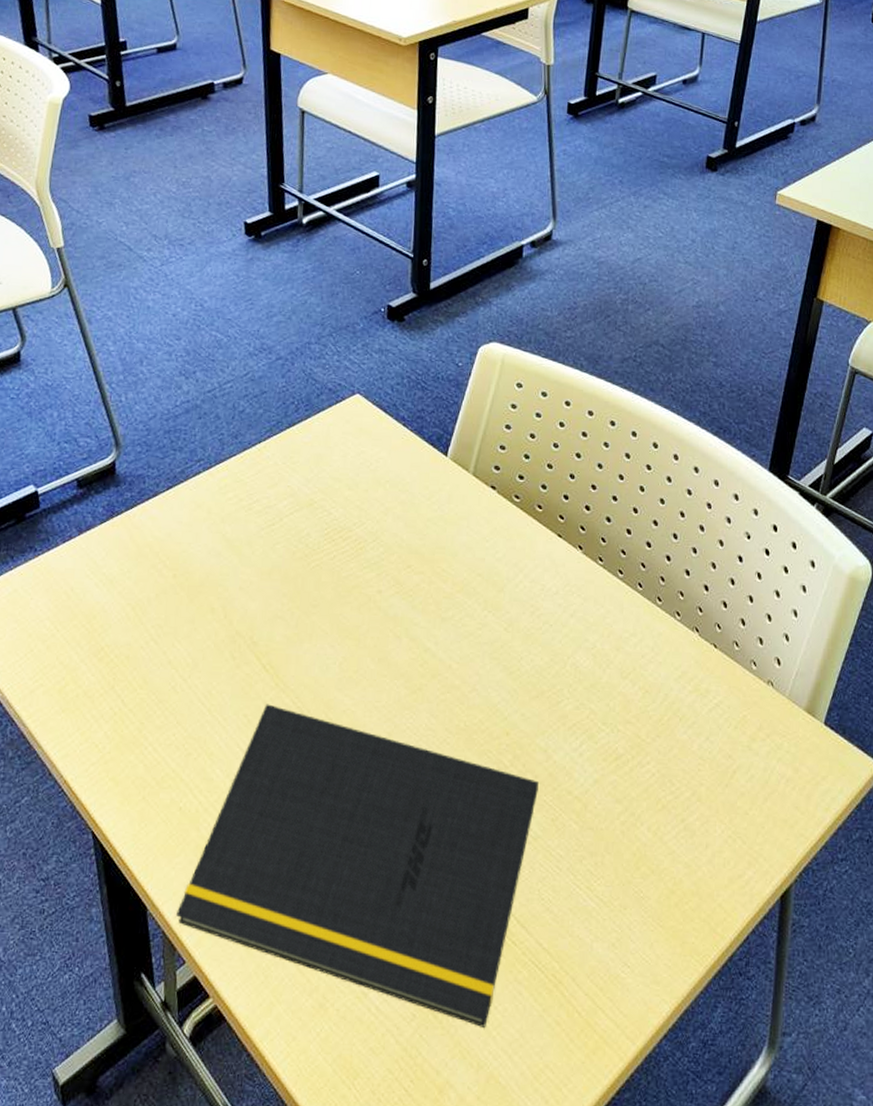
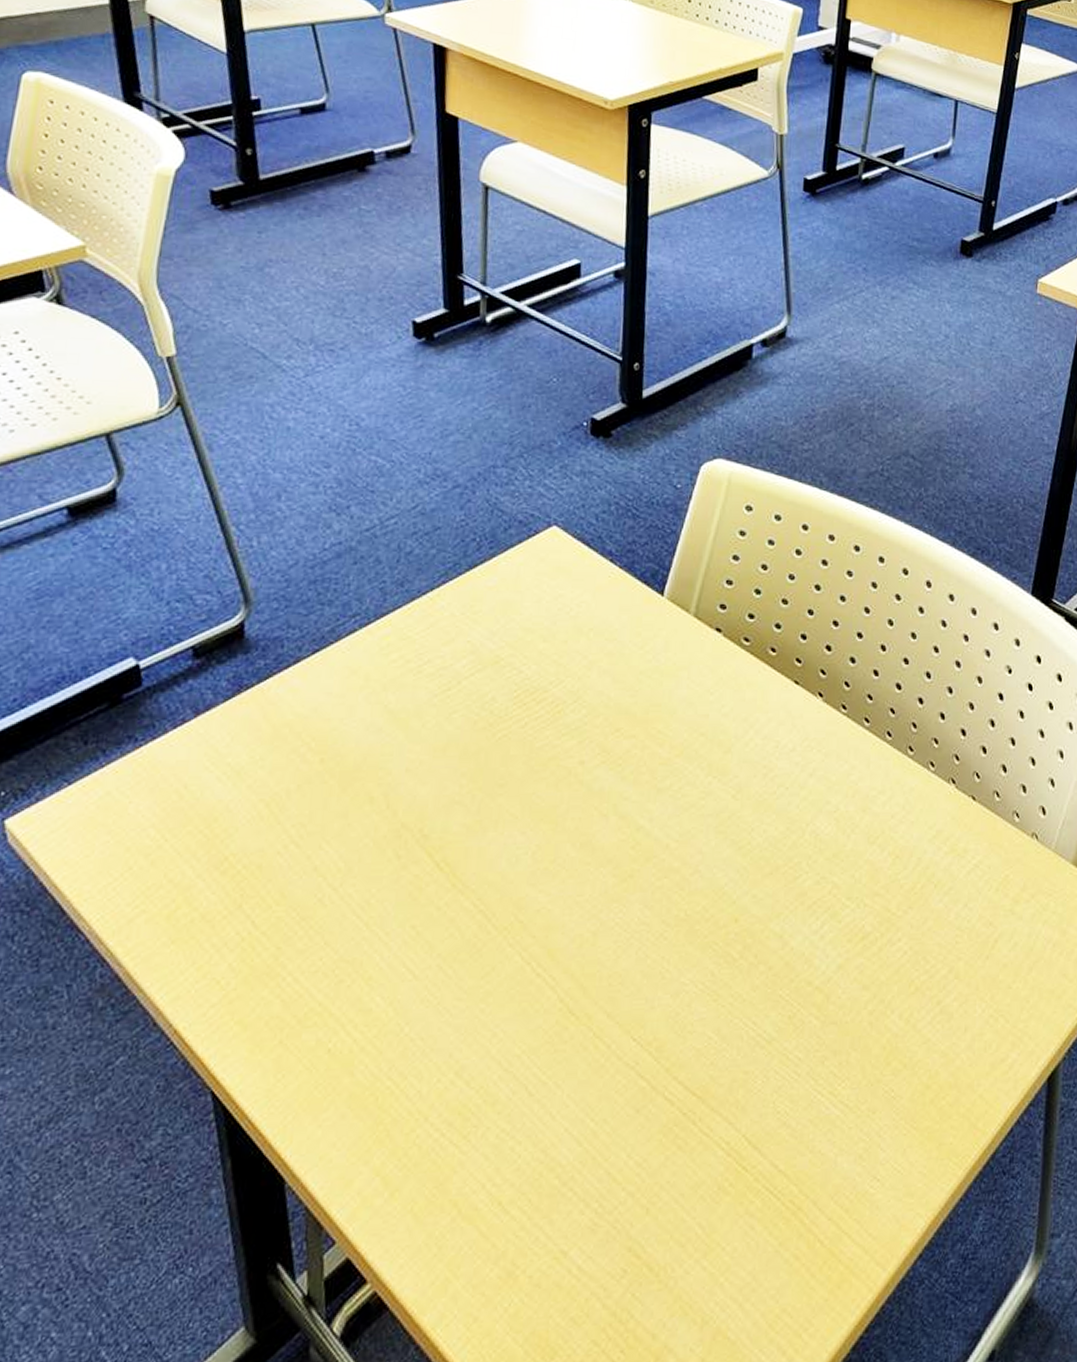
notepad: present [176,704,539,1027] -> none [323,910,773,1275]

